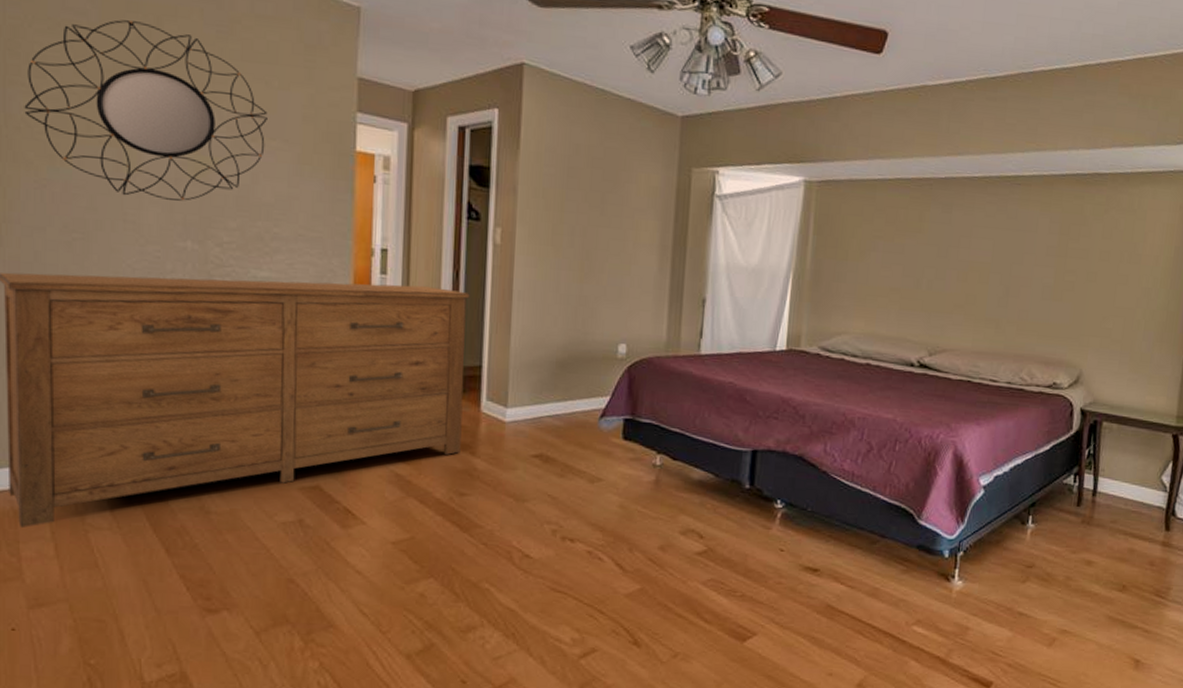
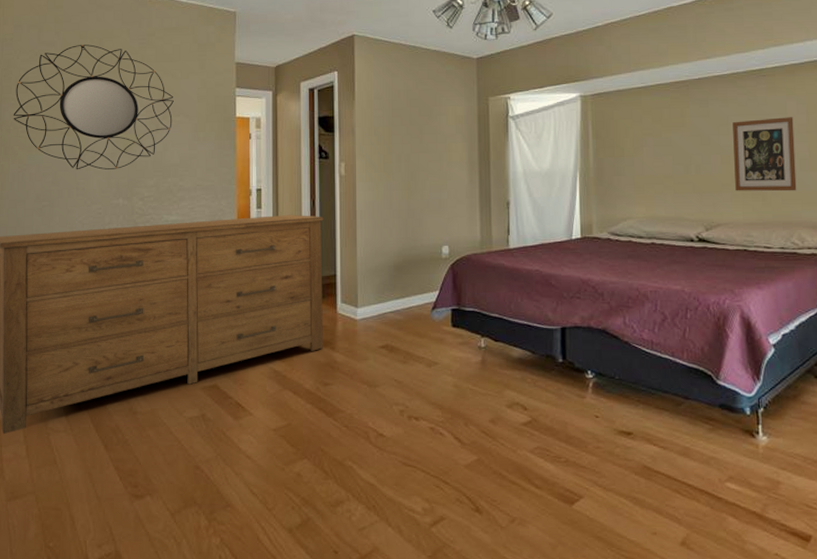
wall art: none [968,233,1044,321] -> present [733,117,797,192]

